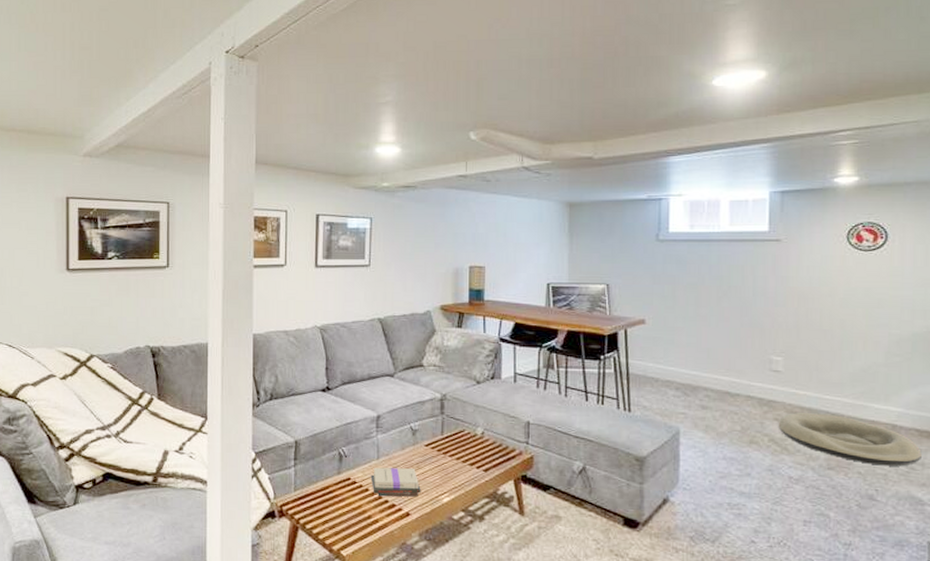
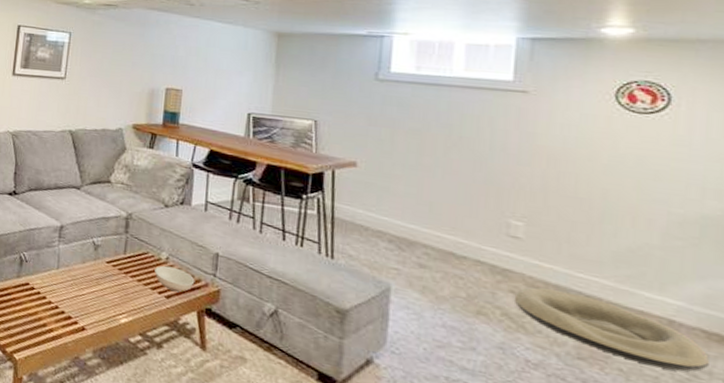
books: present [370,467,421,497] -> none [48,276,99,313]
bowl: none [472,440,510,465] -> present [154,265,195,293]

